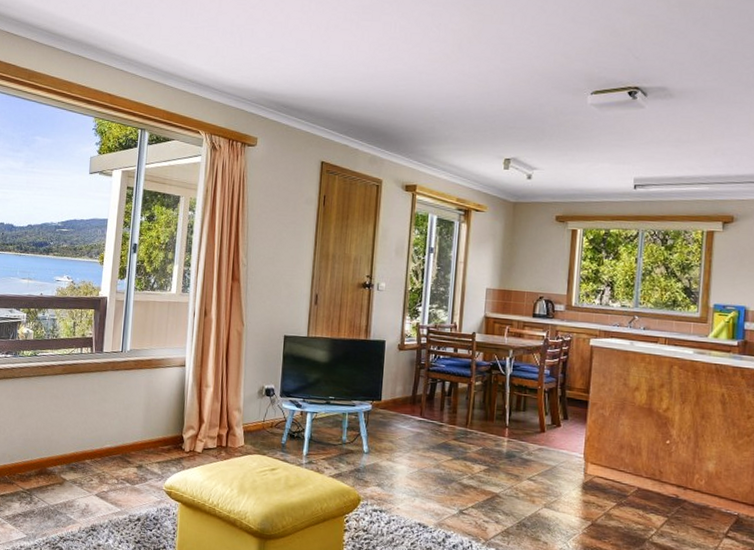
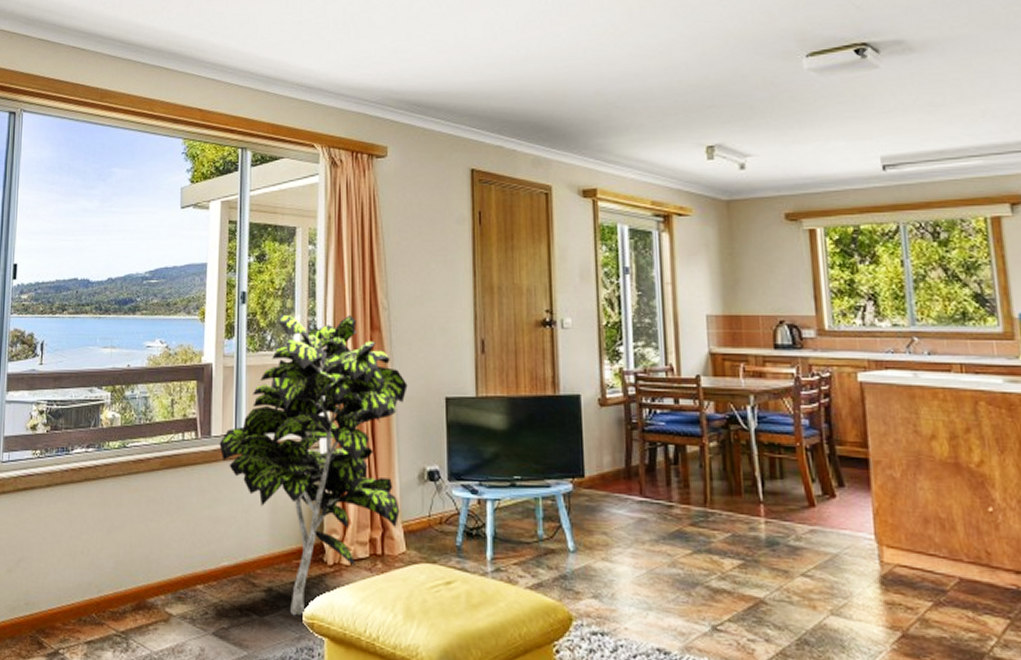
indoor plant: none [108,262,256,487] -> present [219,313,408,616]

